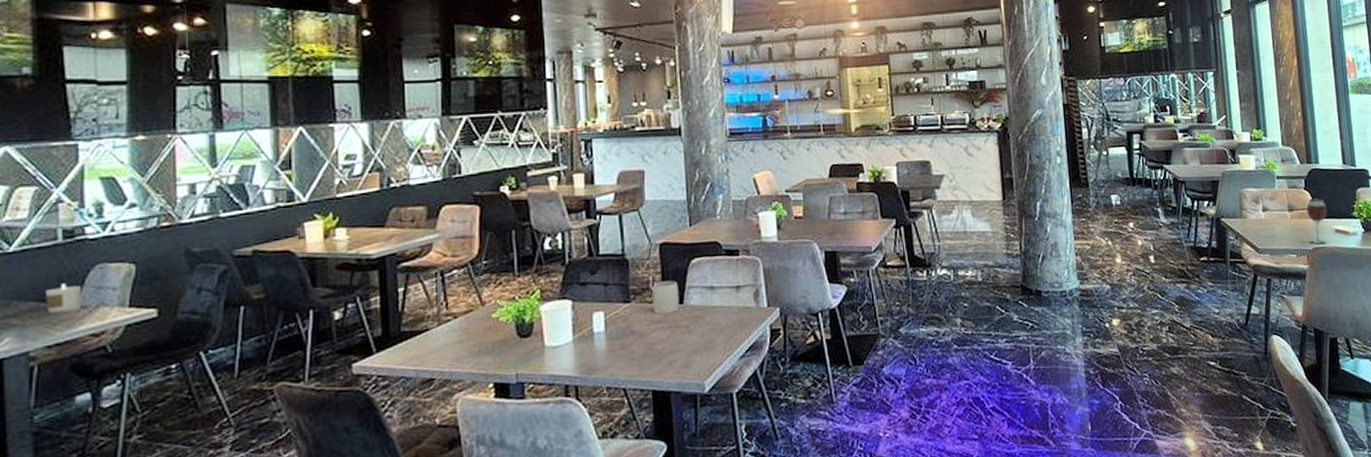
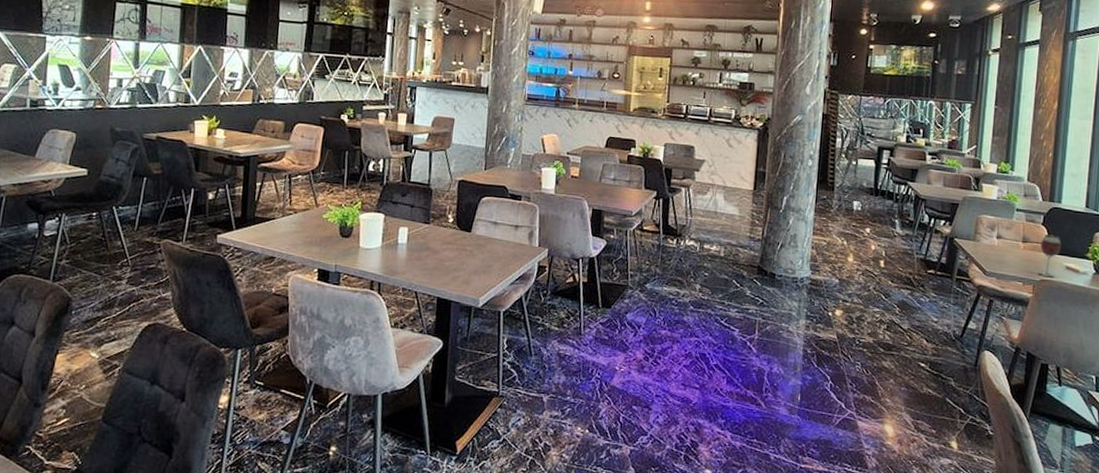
candle: present [46,283,82,315] -> none [14,140,40,163]
mug: present [652,280,680,315] -> none [446,211,469,239]

